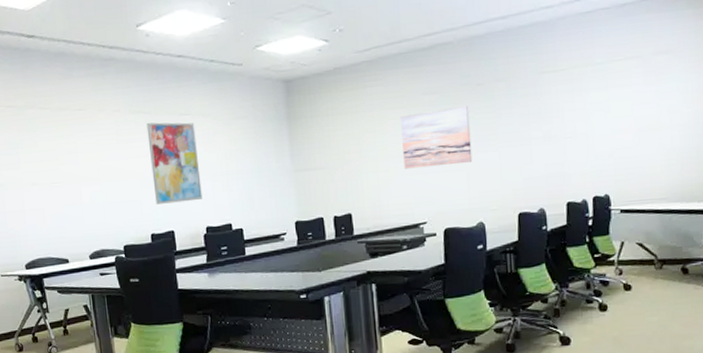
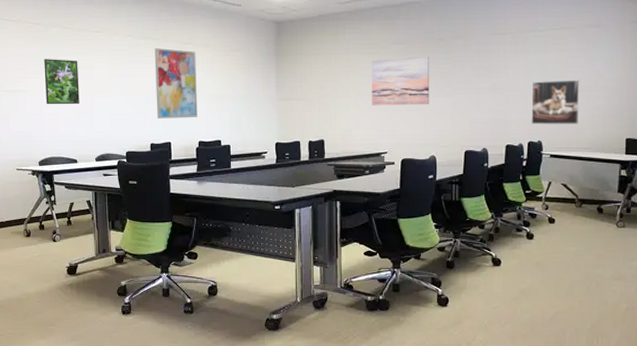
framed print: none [21,144,66,199] -> present [44,59,80,105]
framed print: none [592,118,652,176] -> present [531,80,580,124]

